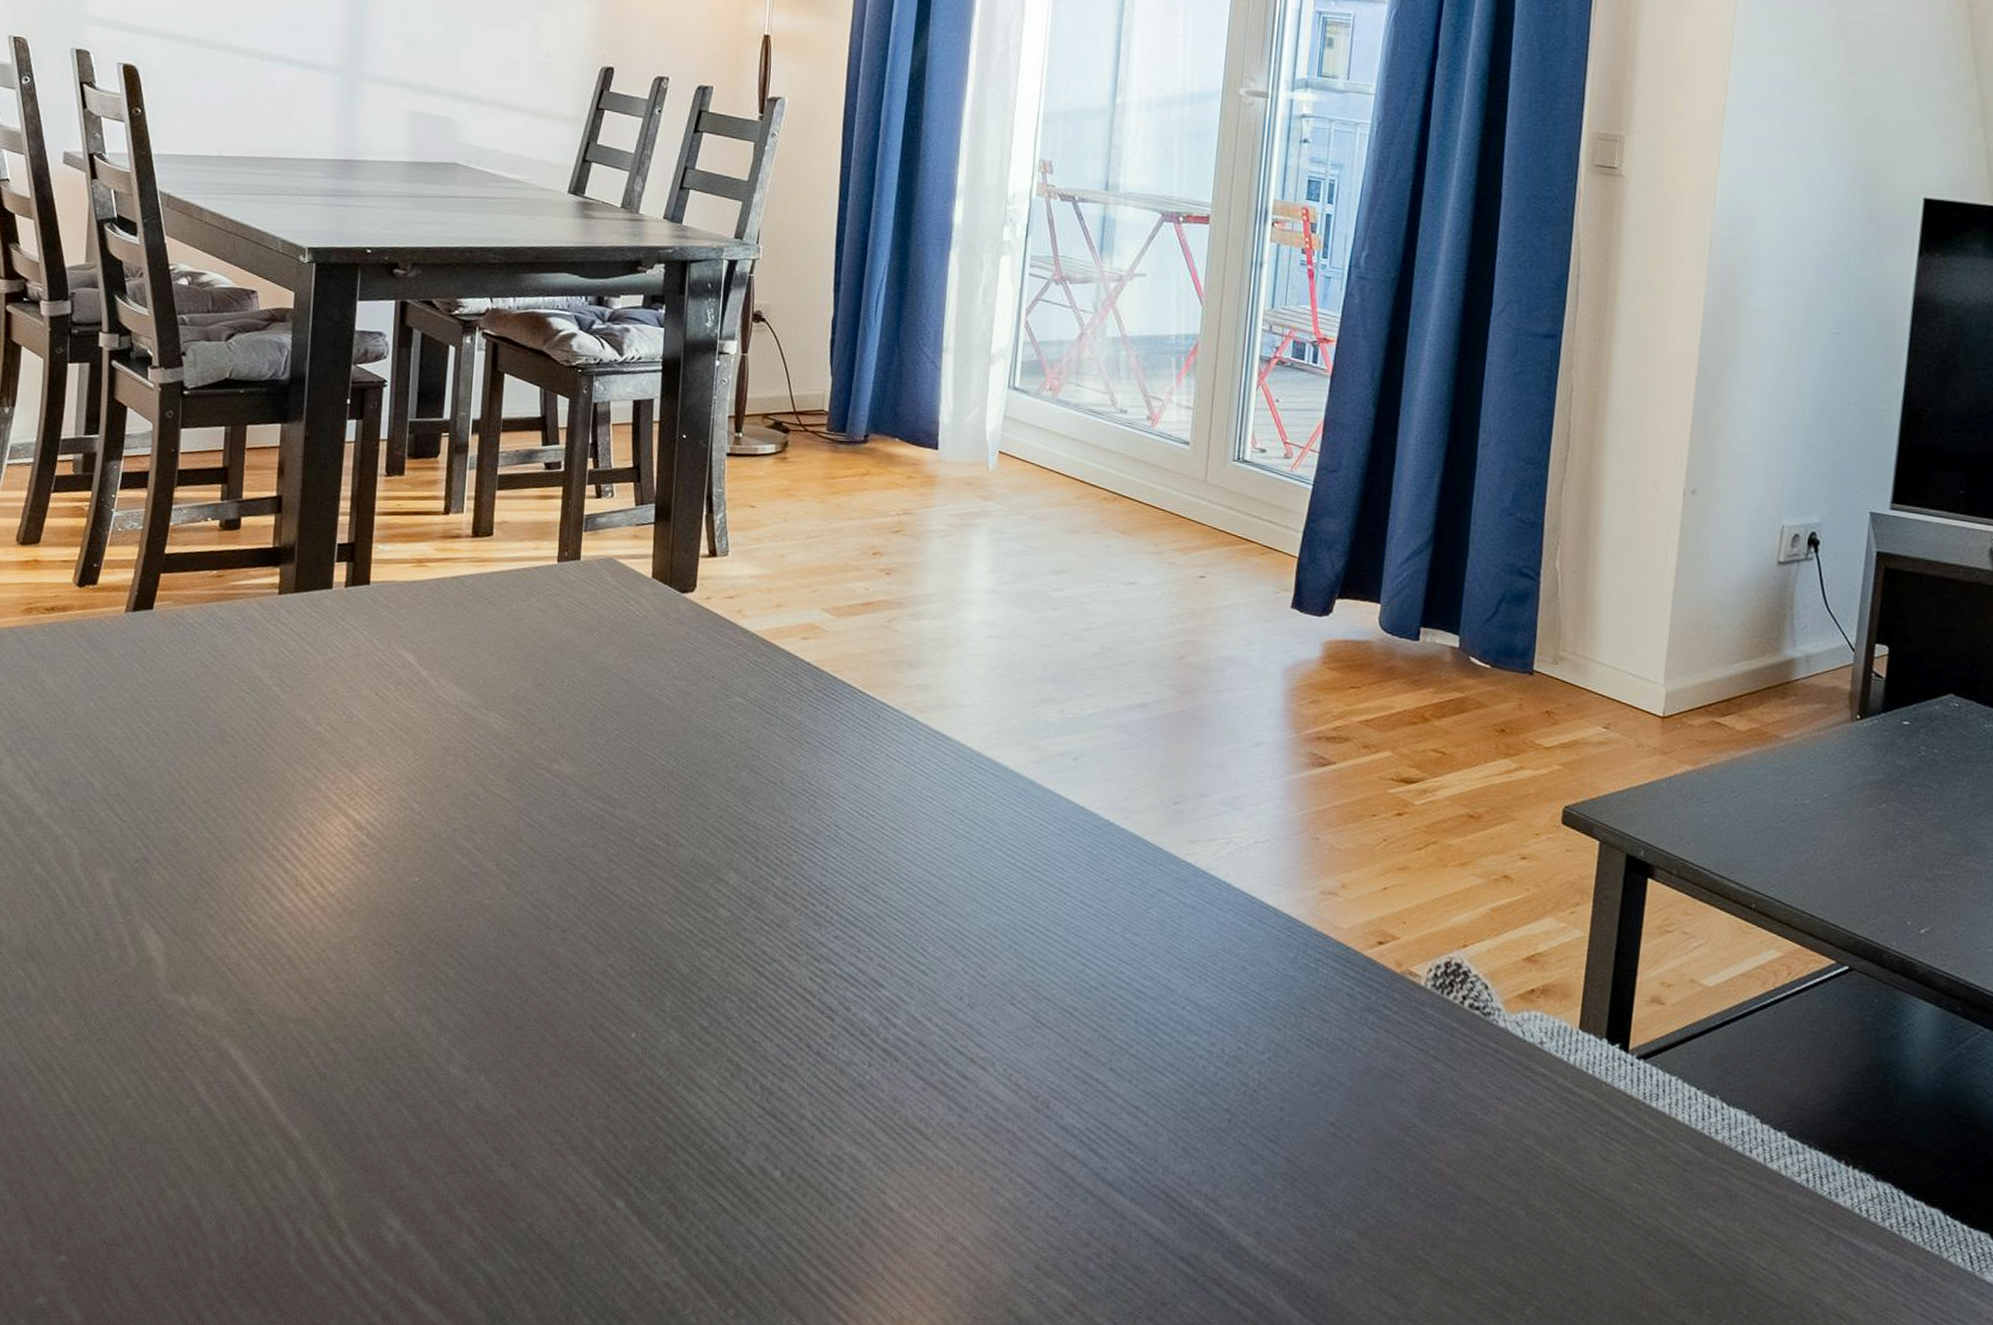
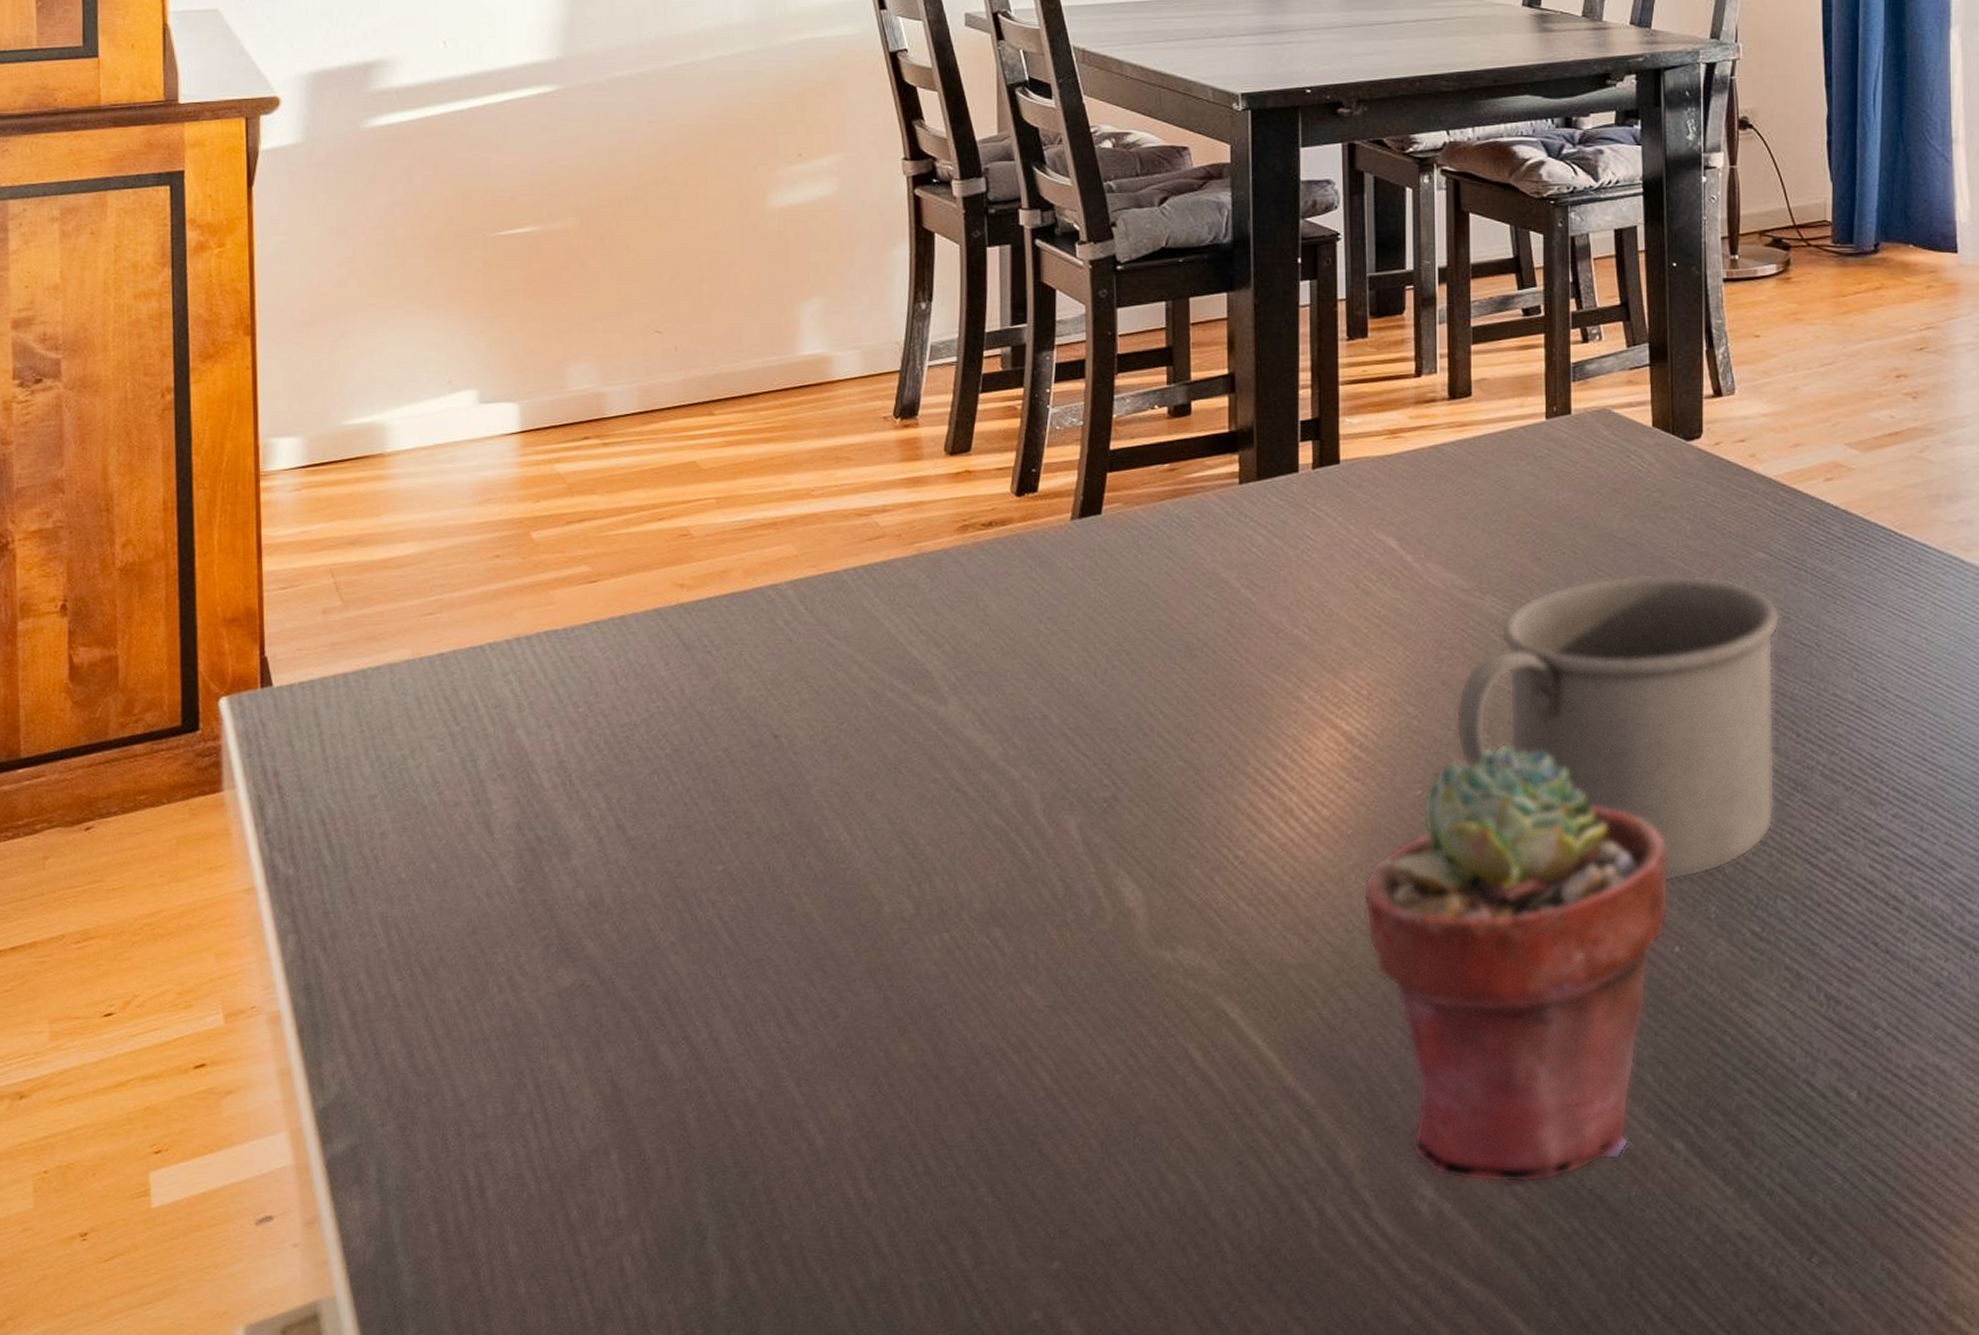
potted succulent: none [359,842,632,1225] -> present [1363,743,1669,1183]
mug: none [453,706,751,977] -> present [1455,574,1780,882]

